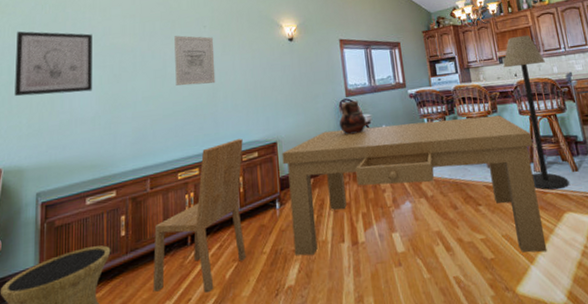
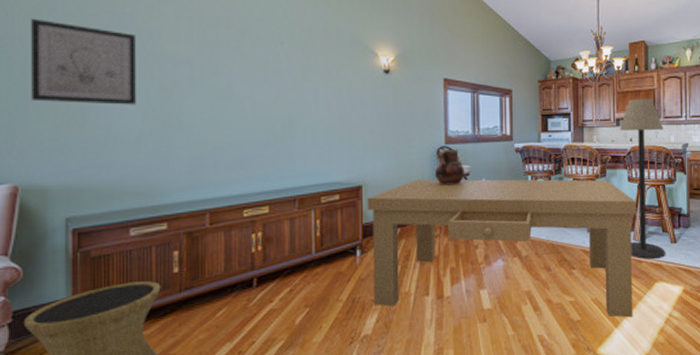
dining chair: present [153,139,247,294] -> none [211,178,322,337]
wall art: present [174,35,216,86] -> none [243,50,293,113]

